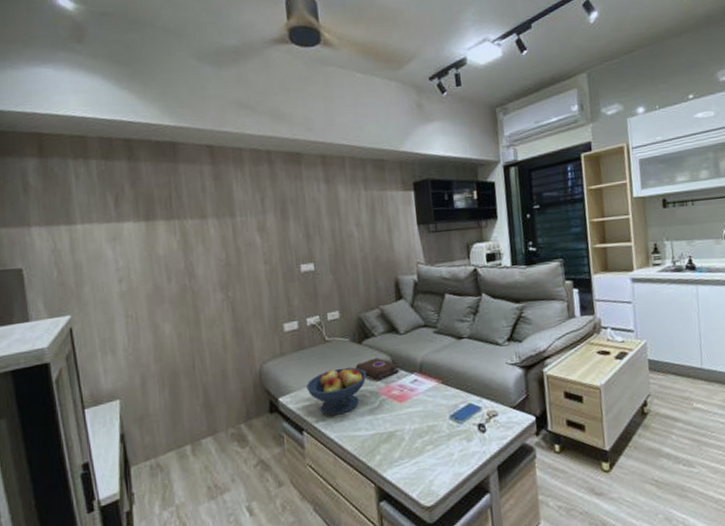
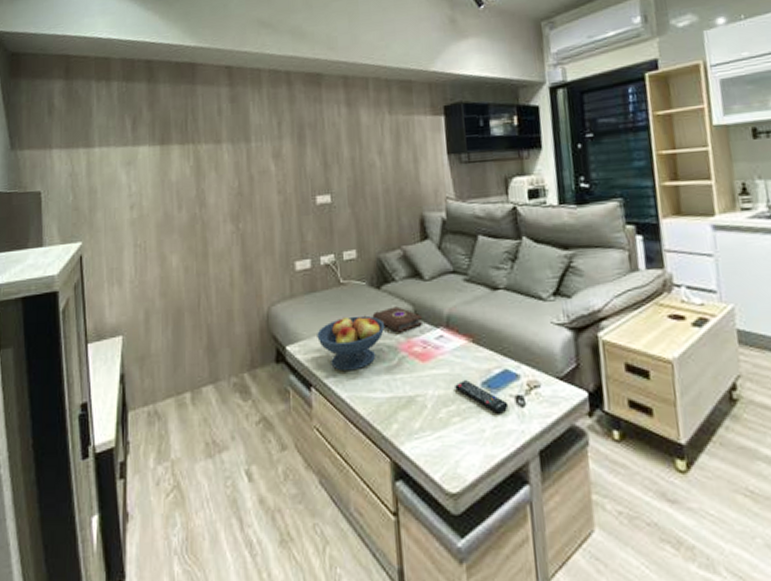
remote control: none [428,415,473,440] -> present [455,380,509,414]

